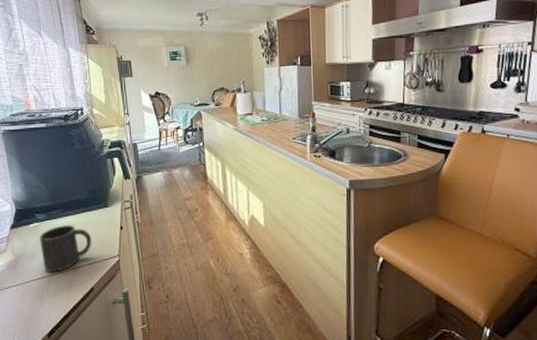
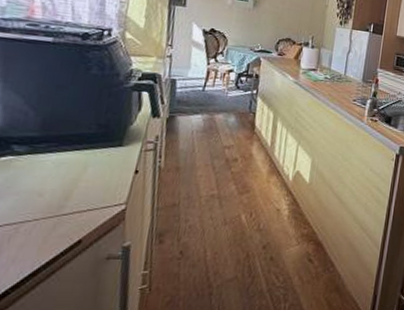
mug: present [39,225,92,272] -> none [10,162,93,219]

